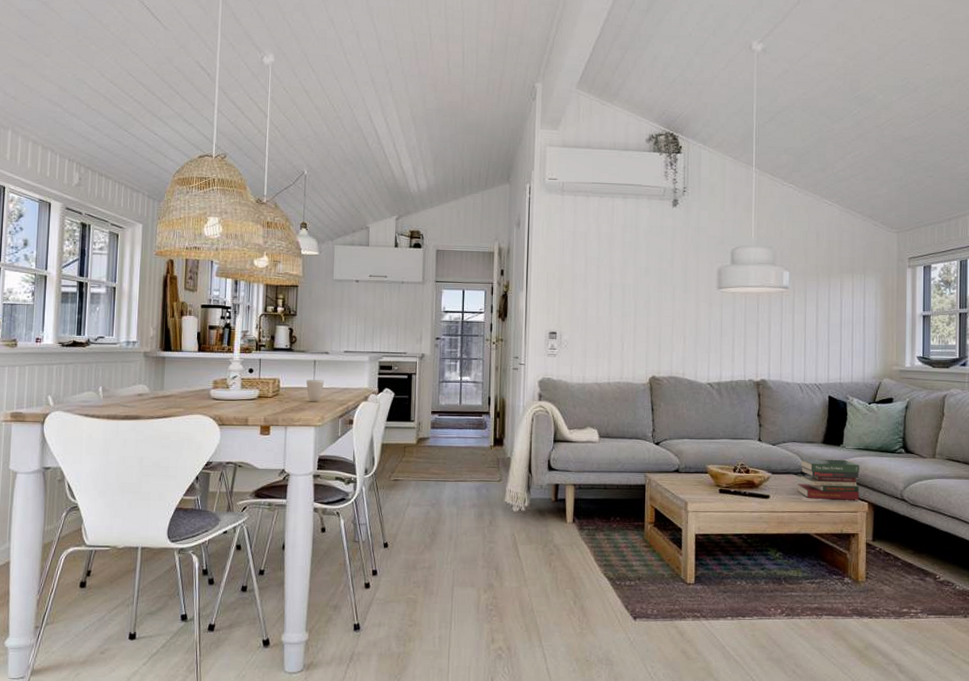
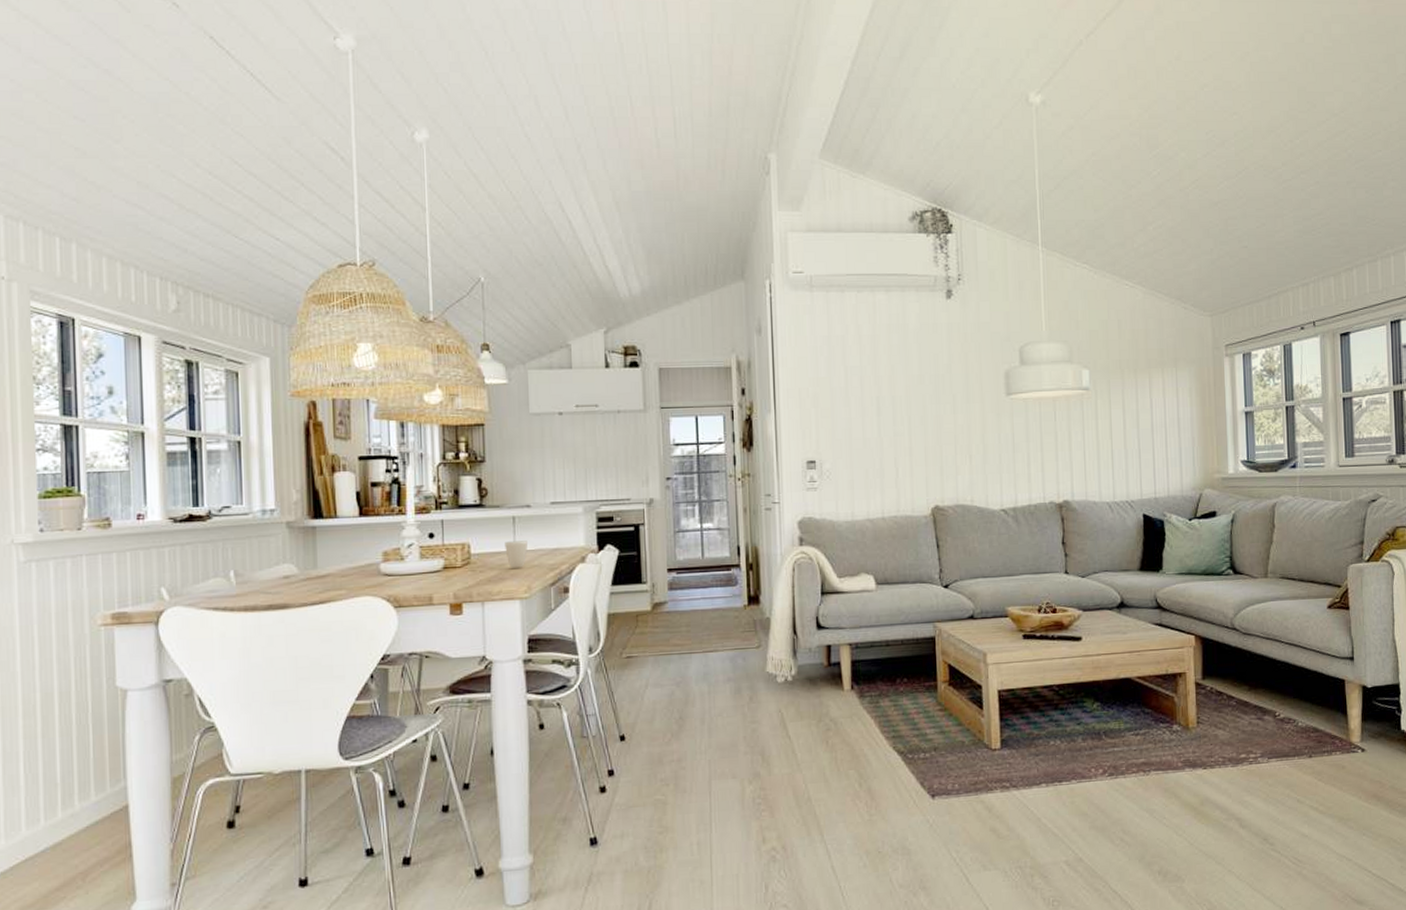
books: present [798,458,860,500] -> none [1113,587,1185,637]

